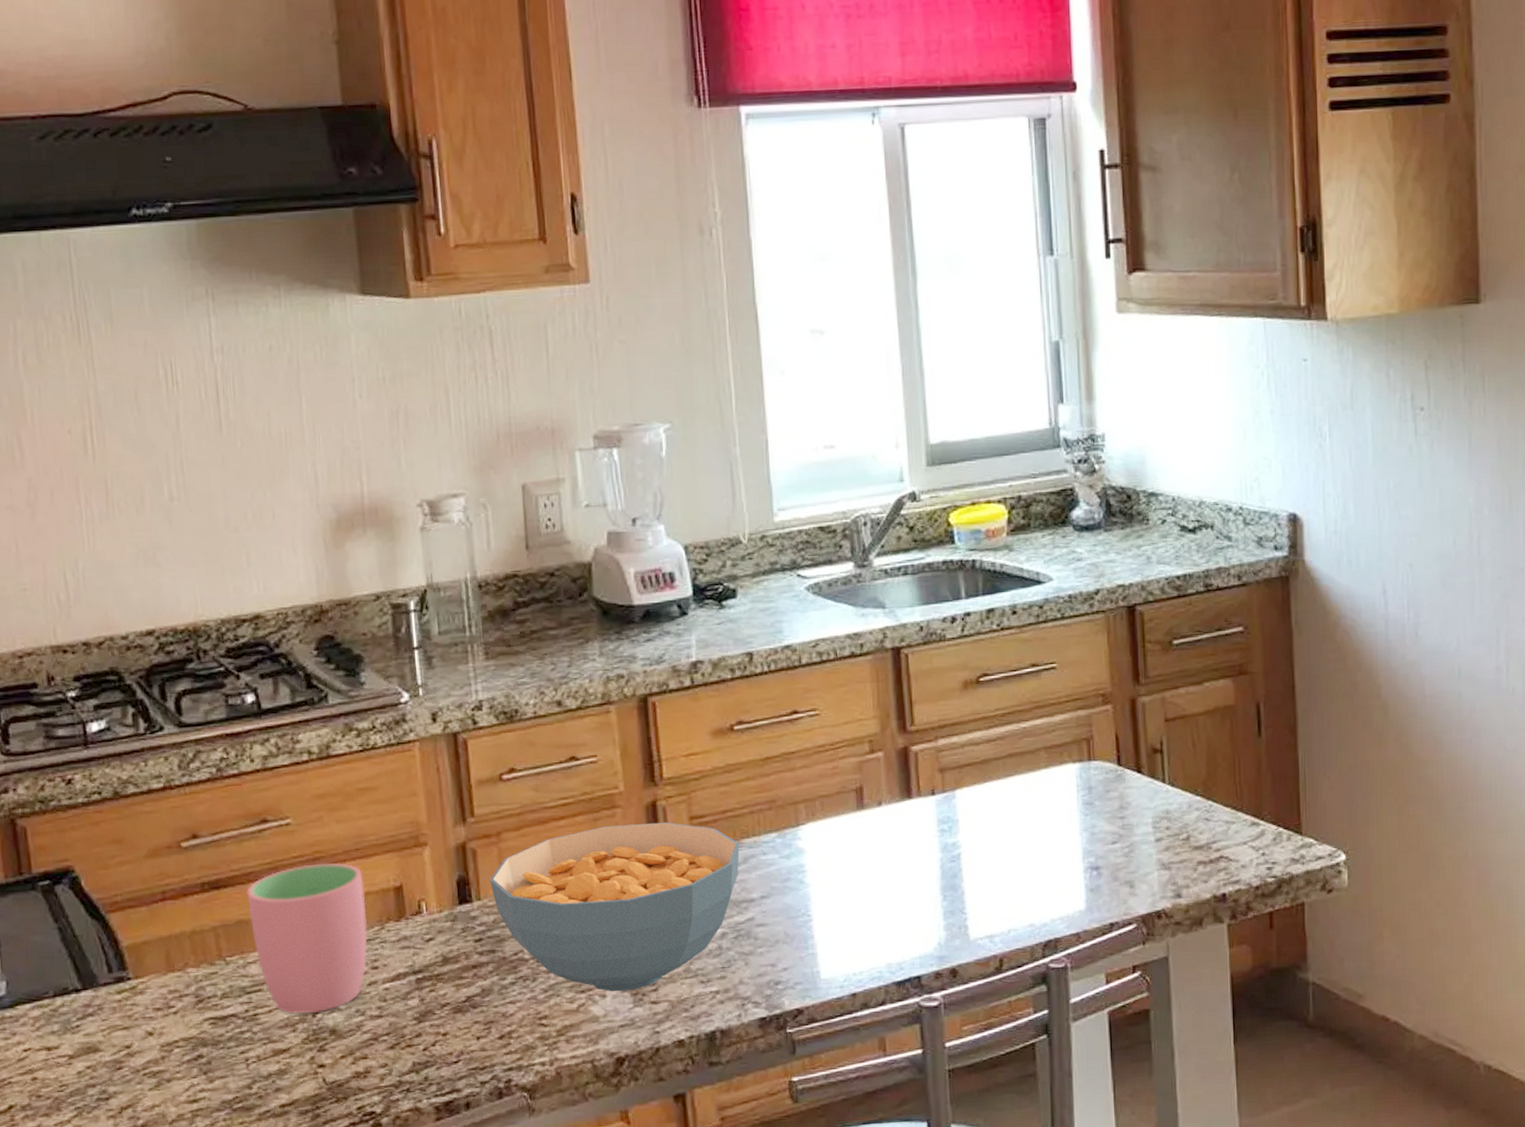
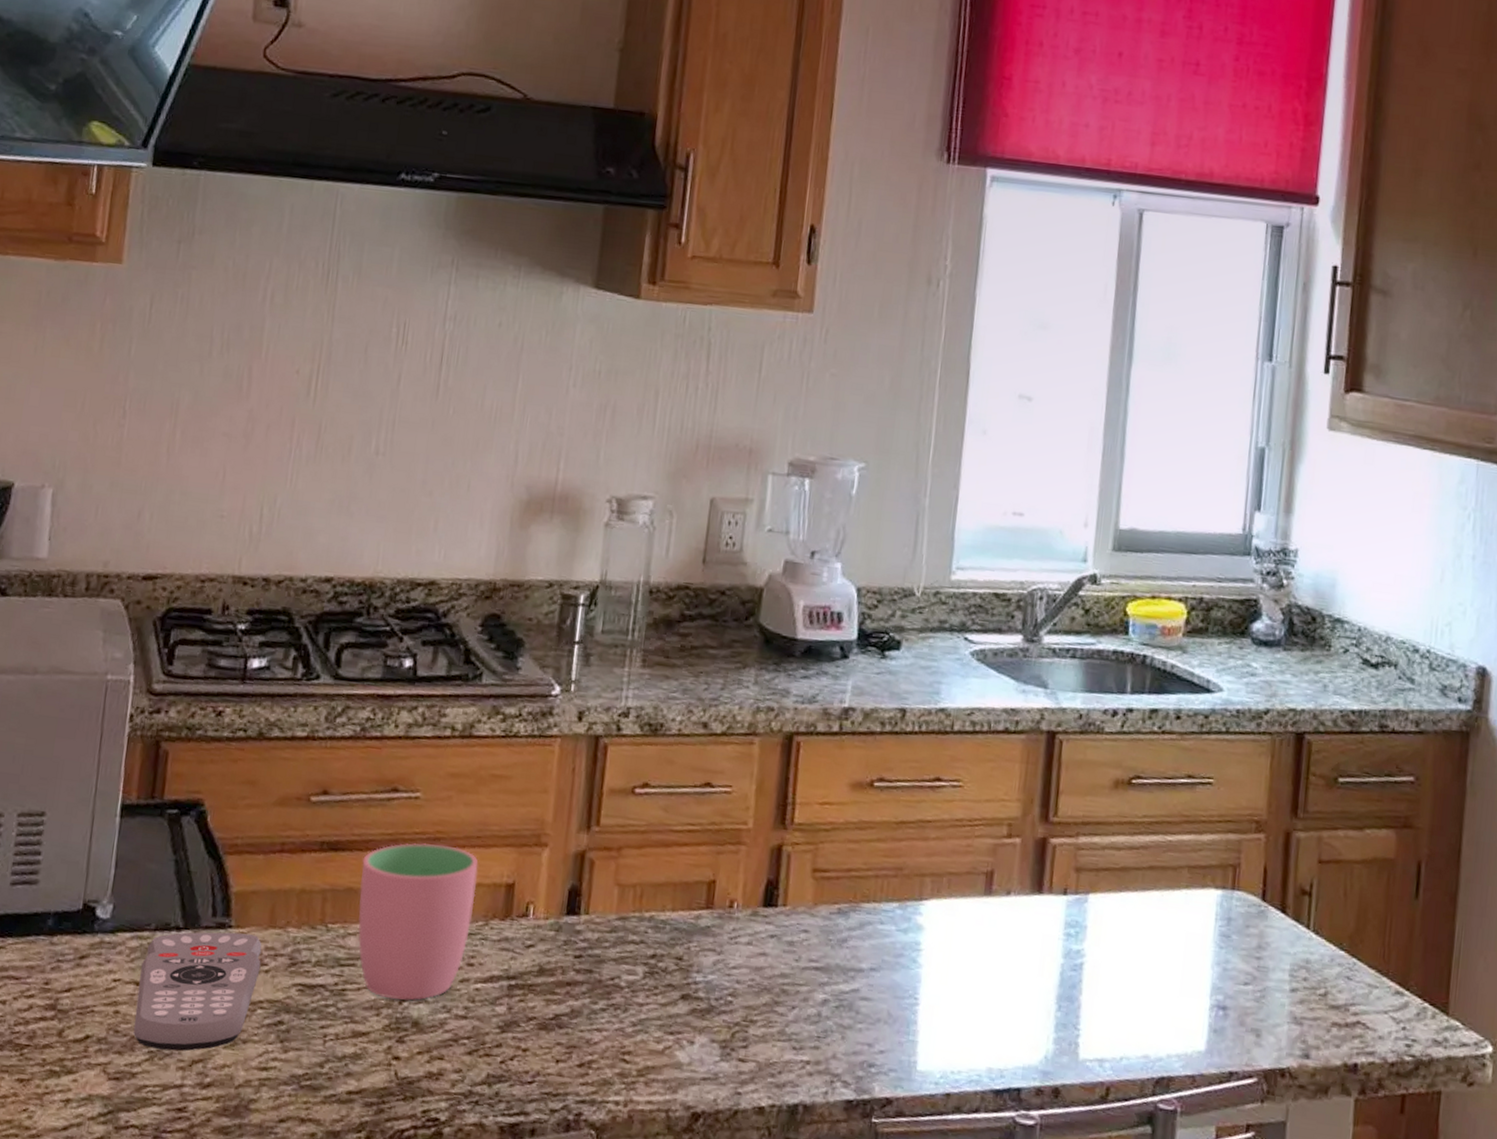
remote control: none [48,982,169,1105] -> present [133,931,262,1051]
cereal bowl: present [490,822,740,992] -> none [601,861,859,1043]

